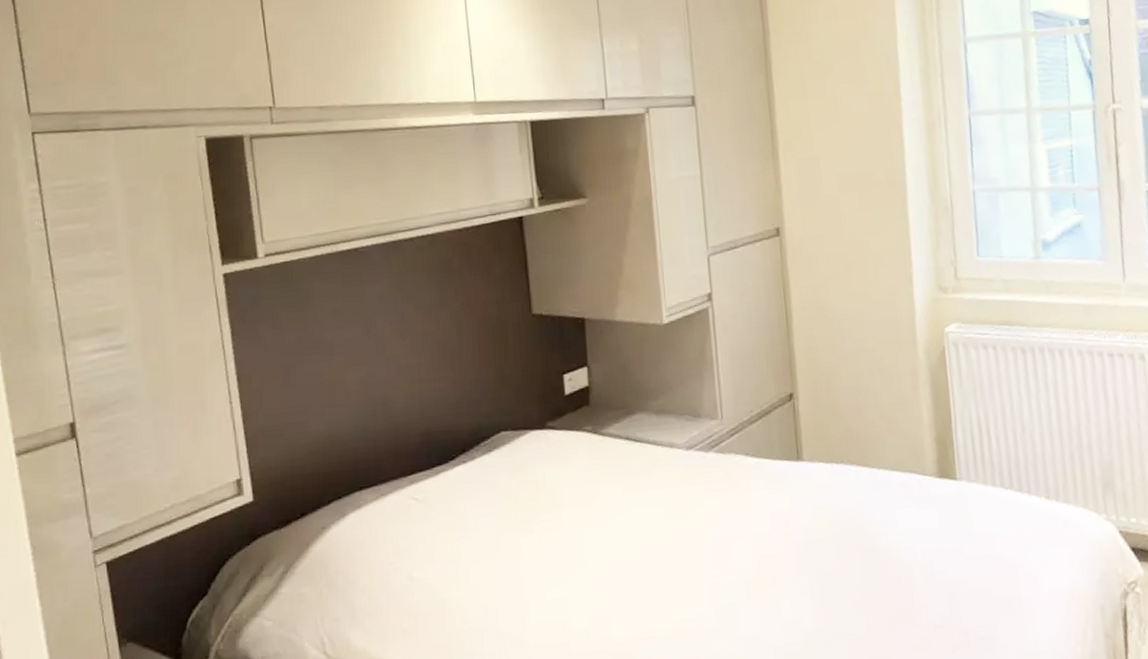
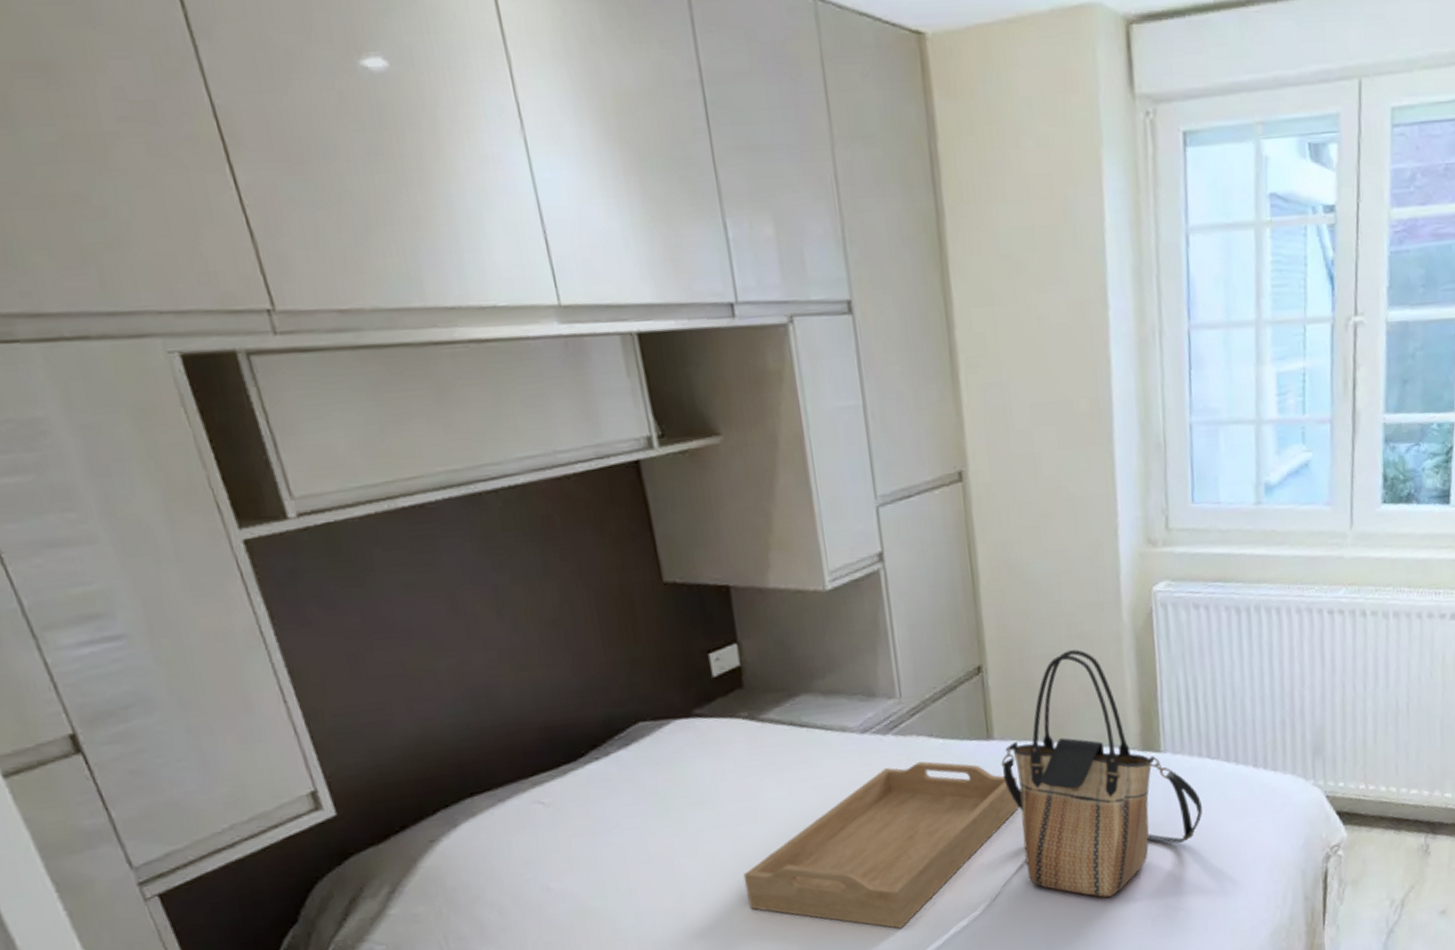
serving tray: none [577,477,826,639] -> present [743,761,1019,929]
tote bag: none [809,381,999,621] -> present [1001,649,1203,898]

